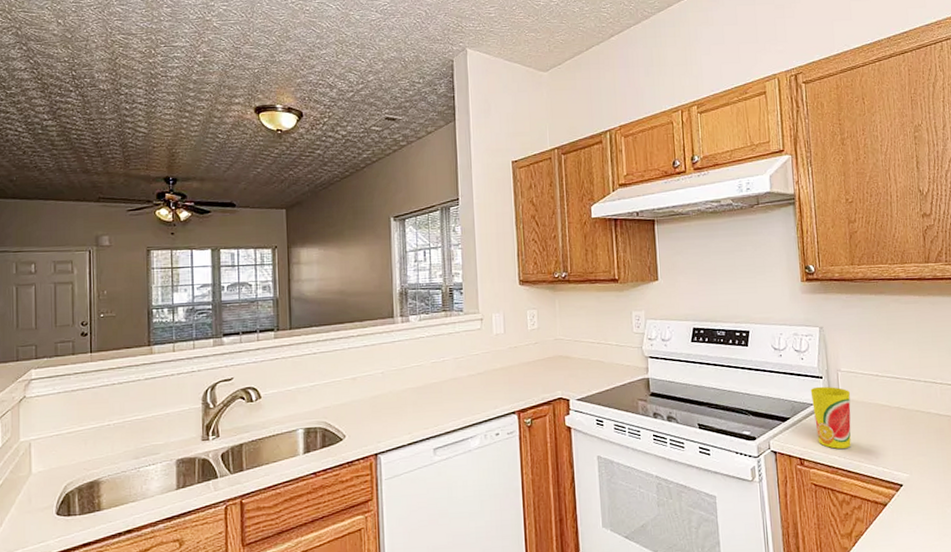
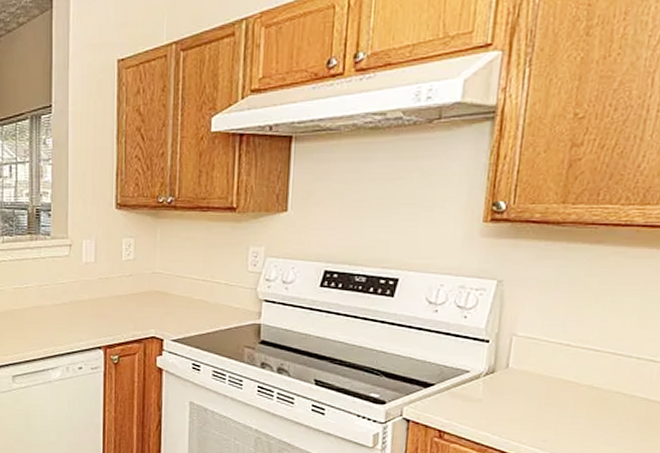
cup: present [810,386,851,449] -> none [467,351,525,426]

